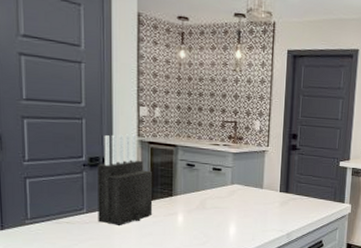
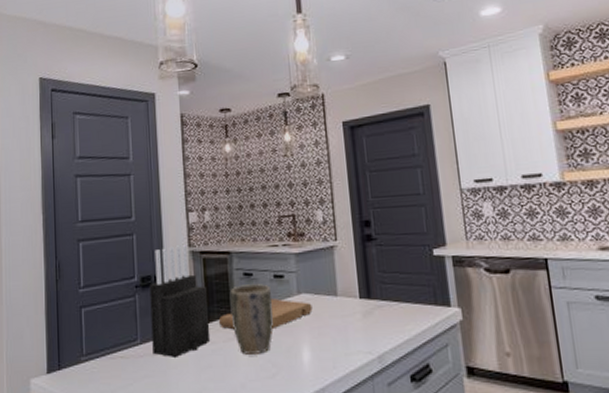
cutting board: none [161,186,242,210] -> present [218,298,313,330]
plant pot: none [172,173,210,227] -> present [230,284,274,355]

